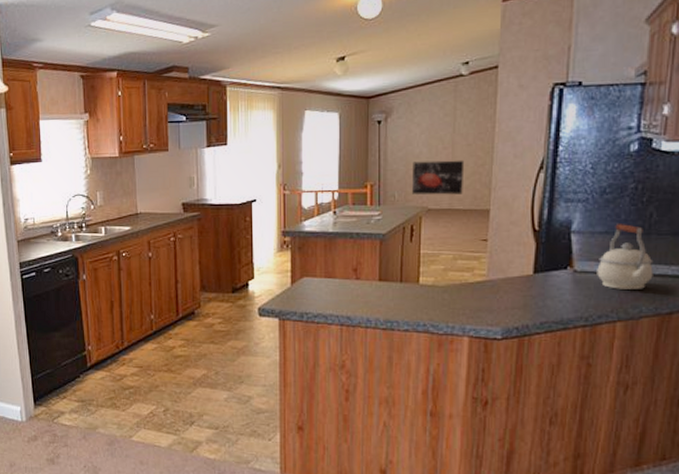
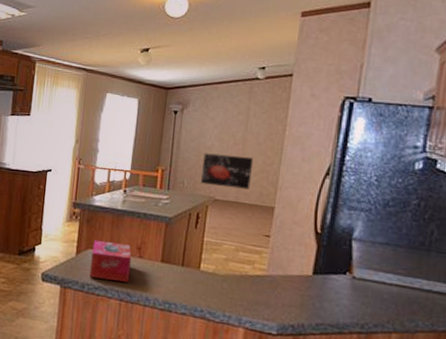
tissue box: none [307,266,348,306] -> present [89,239,132,282]
kettle: present [597,223,653,289] -> none [375,236,432,304]

